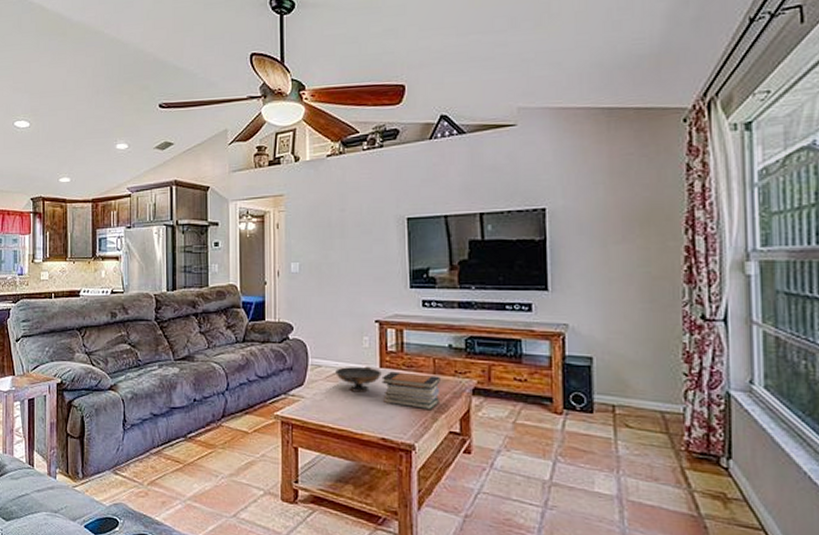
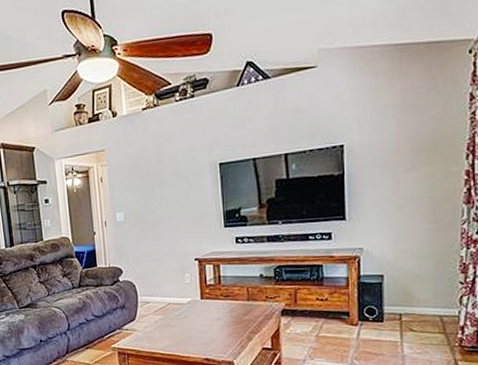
decorative bowl: present [335,366,382,393] -> none [162,299,203,322]
book stack: present [382,371,440,411] -> none [203,301,254,332]

